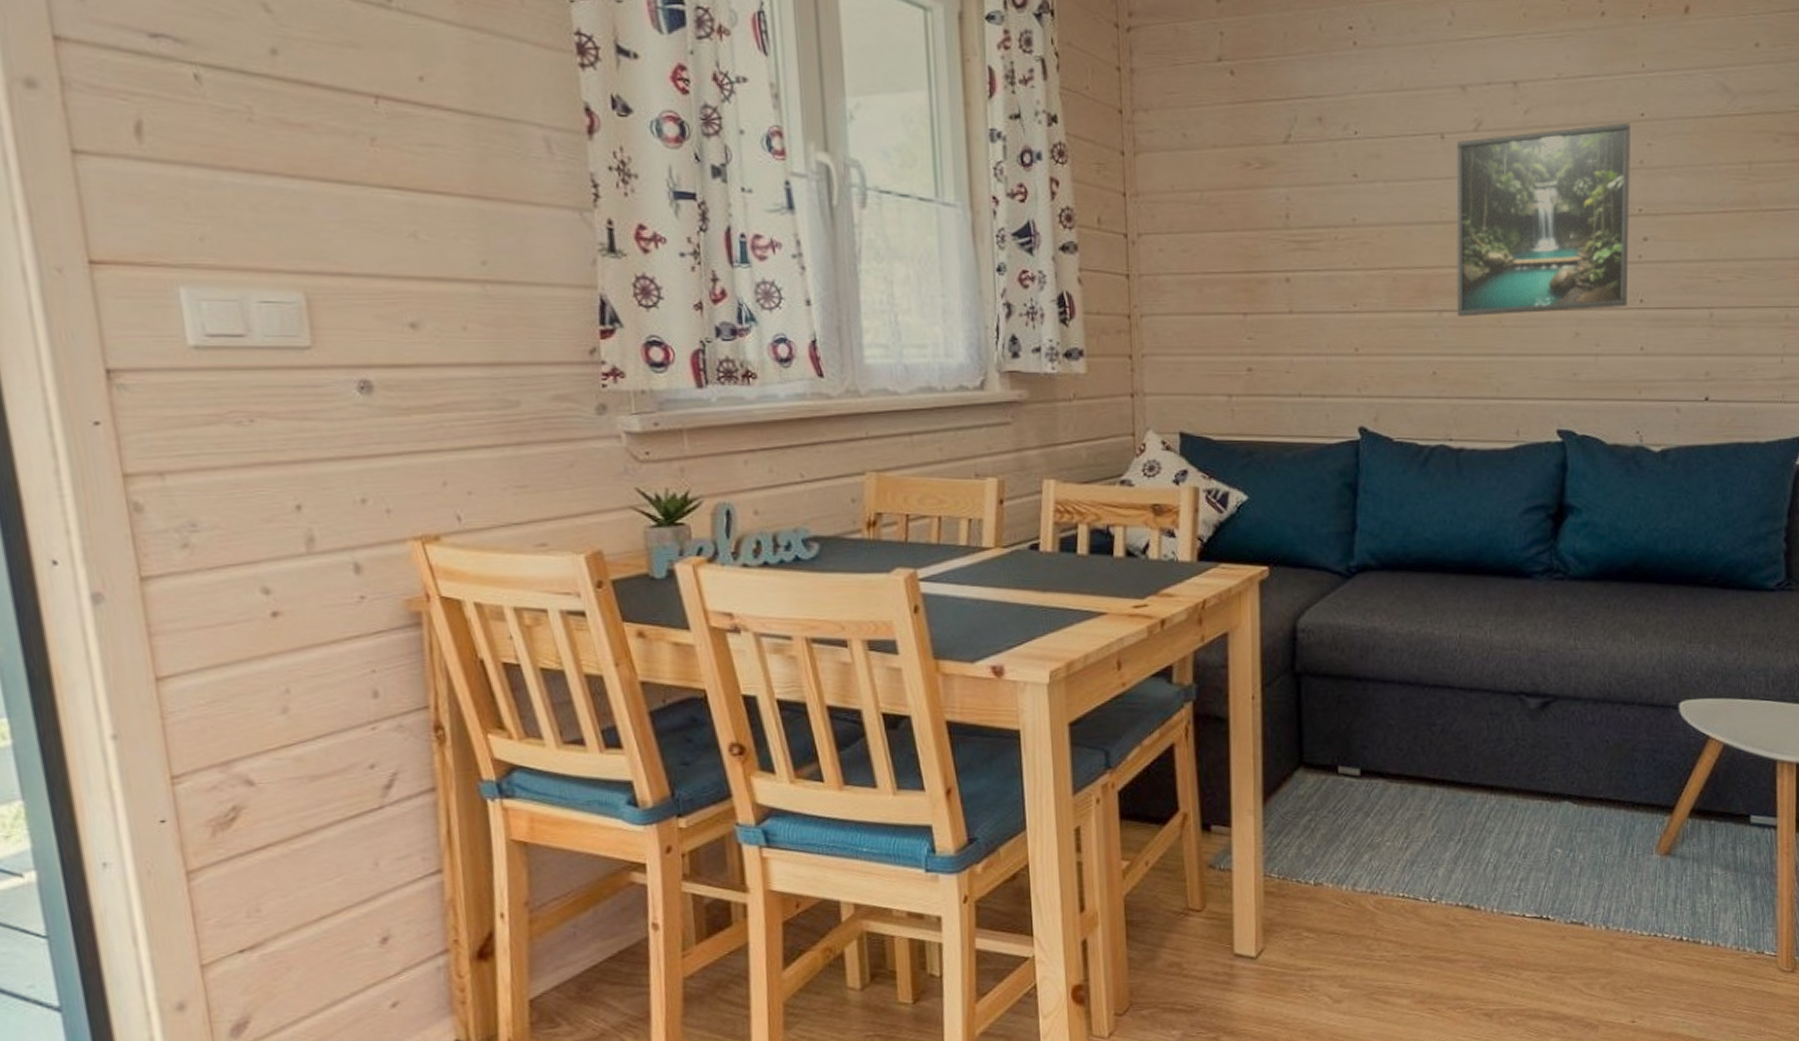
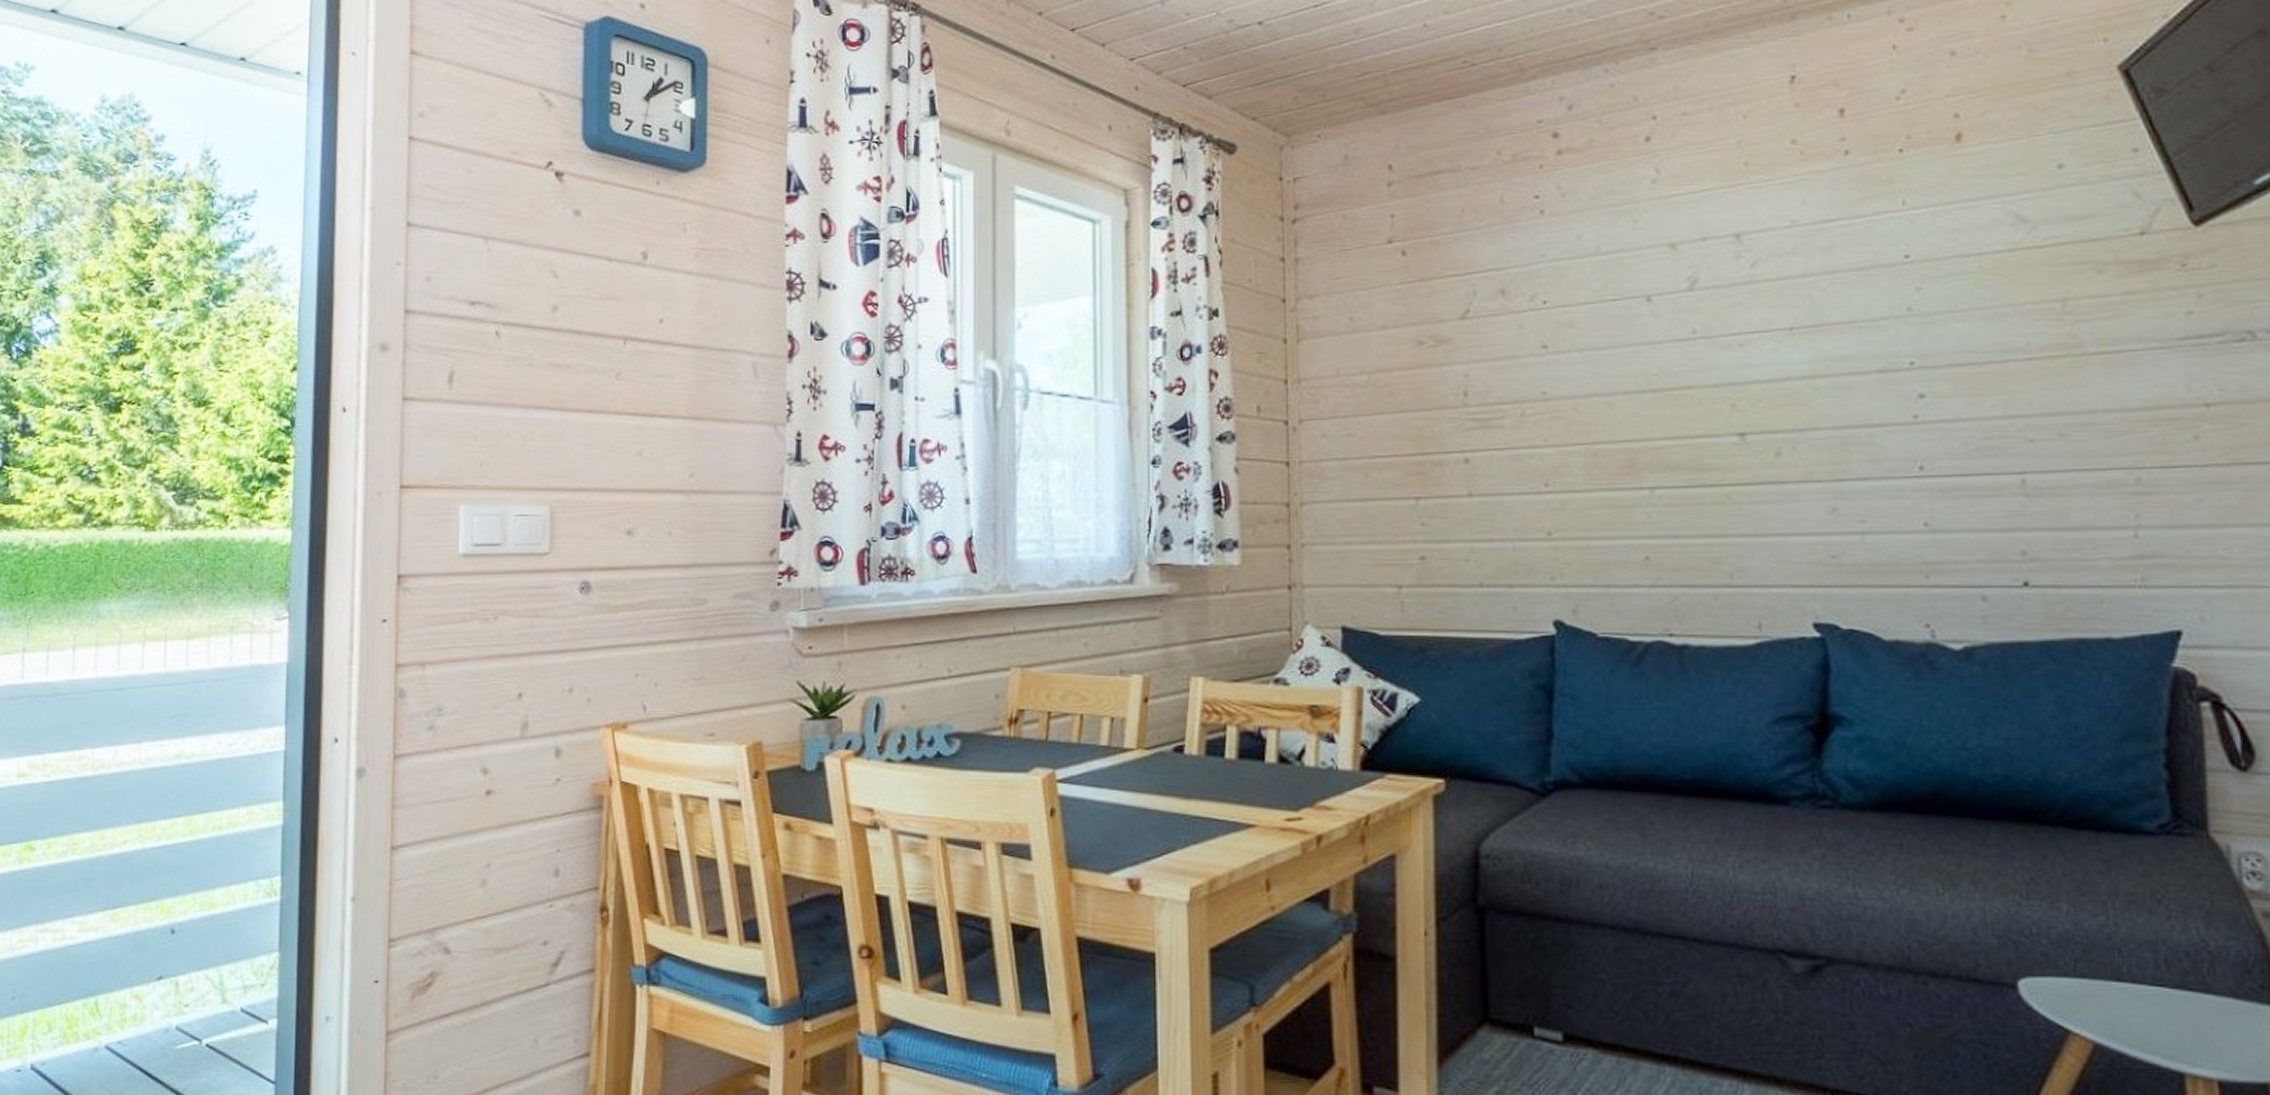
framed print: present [1456,122,1630,317] -> none [1666,266,1902,494]

